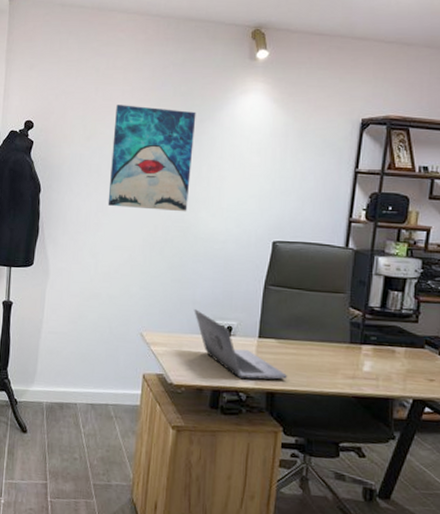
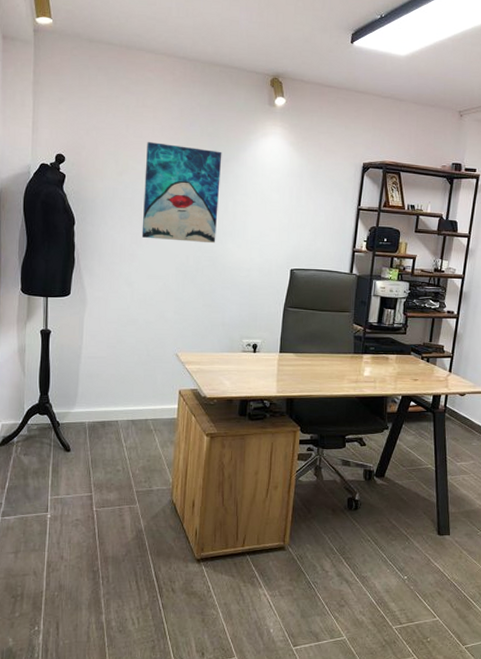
laptop: present [194,309,287,379] -> none [223,330,303,388]

